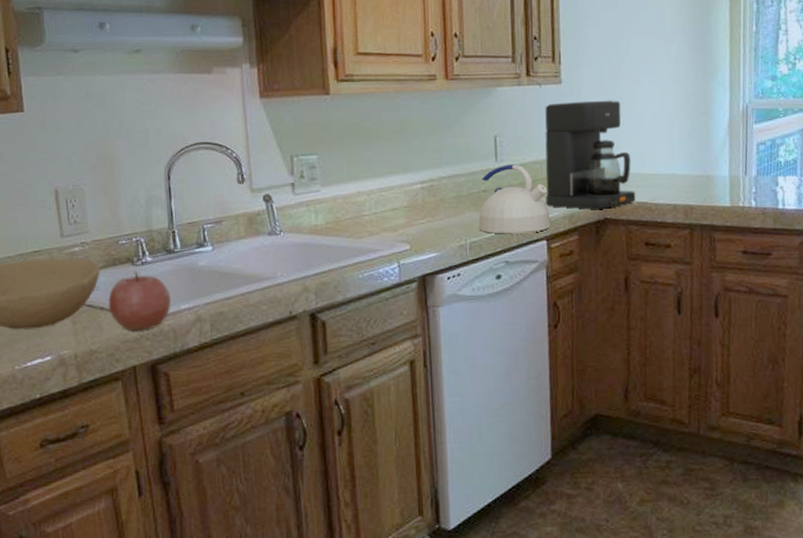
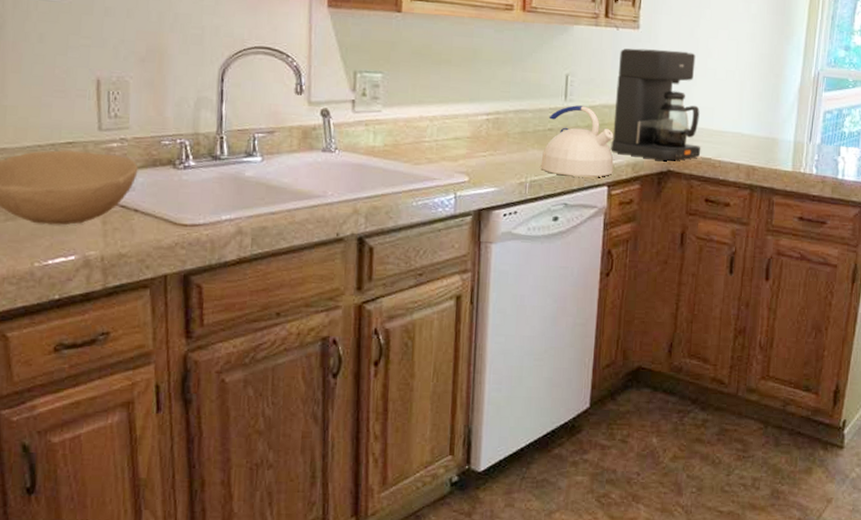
fruit: present [108,270,171,332] -> none [143,174,212,239]

